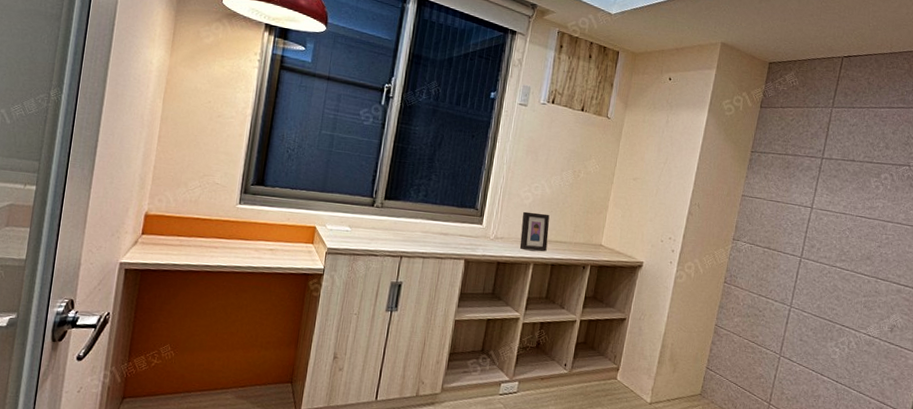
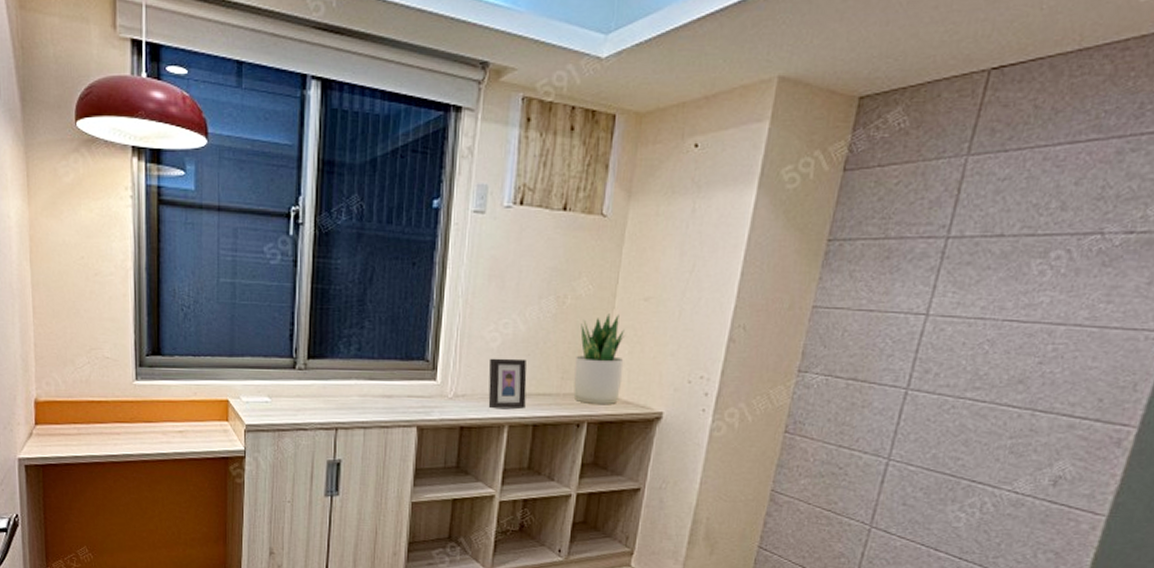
planter: none [581,186,619,254] -> present [573,313,625,405]

